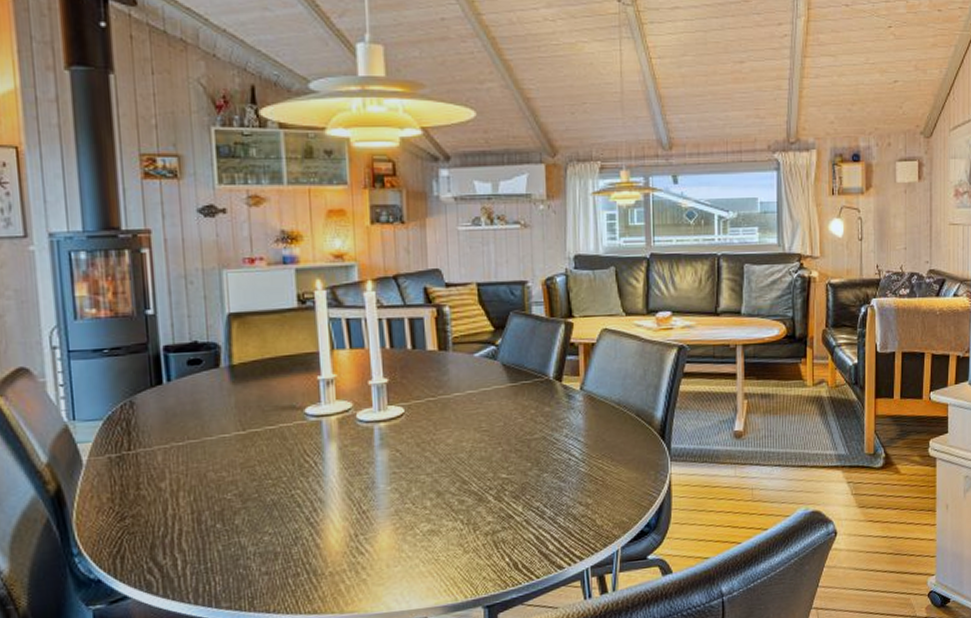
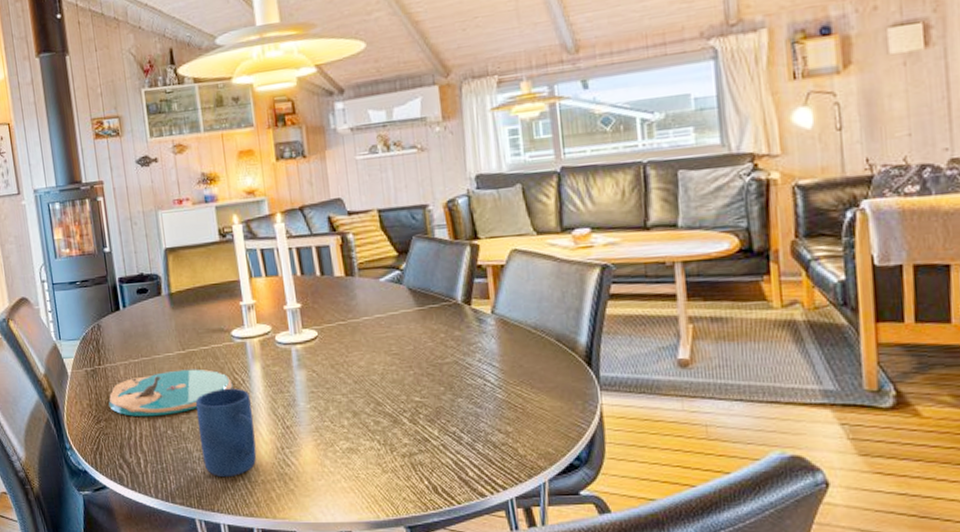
plate: none [138,451,303,510] -> present [108,369,233,417]
mug: none [254,471,326,573] -> present [195,388,257,478]

